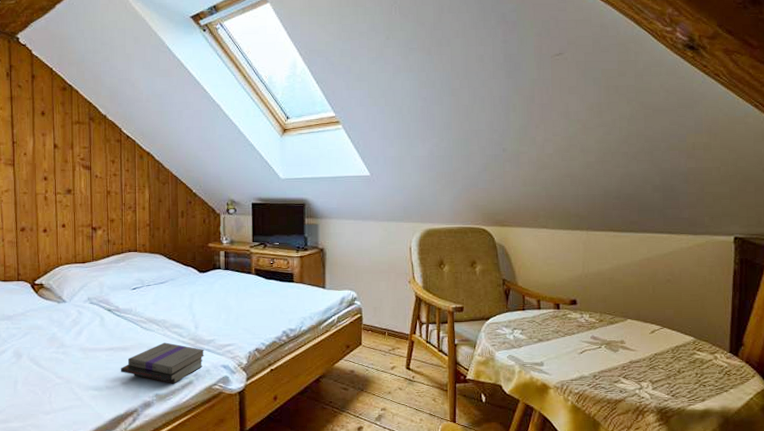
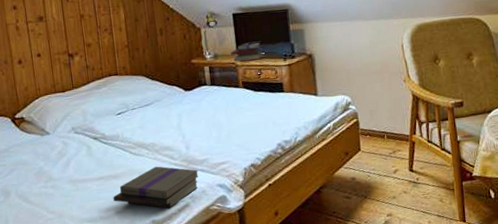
books: none [246,232,278,250] -> present [230,42,264,62]

